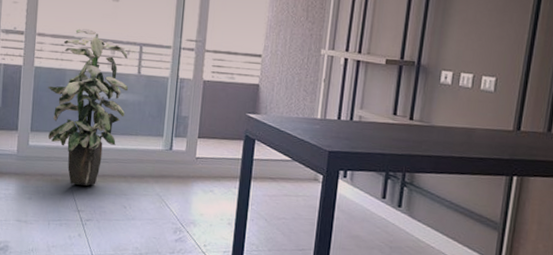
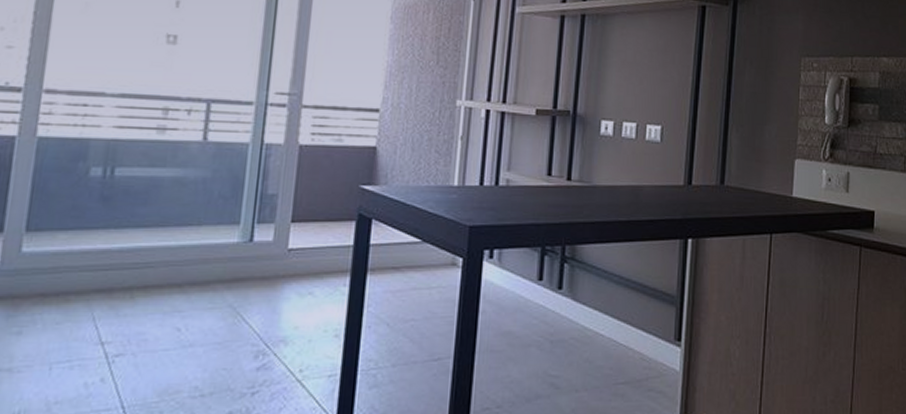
indoor plant: present [48,28,129,186] -> none [55,81,189,304]

